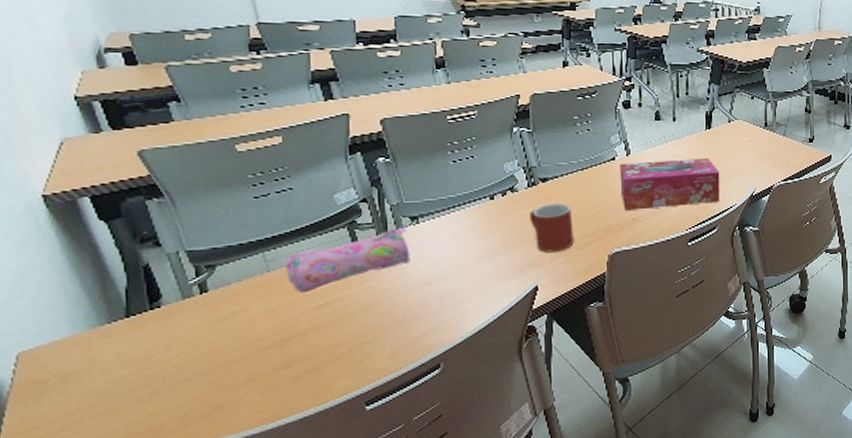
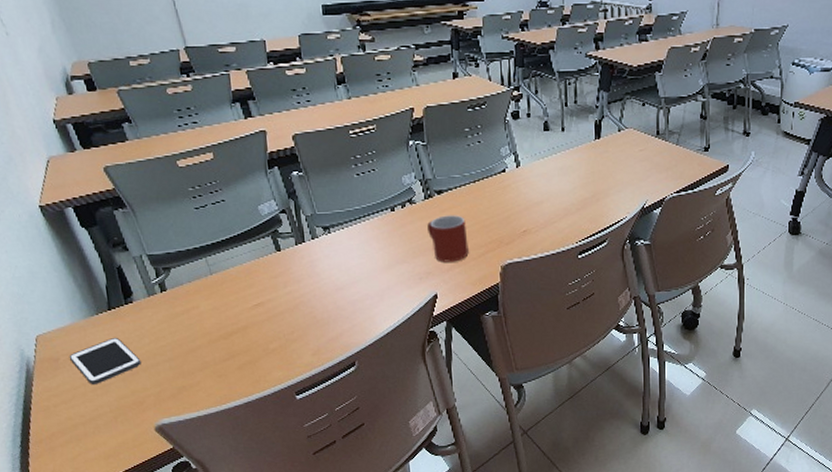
cell phone: none [62,349,165,409] -> present [69,337,141,384]
pencil case: present [284,228,410,293] -> none [222,237,325,294]
tissue box: present [619,157,720,210] -> none [510,168,610,223]

